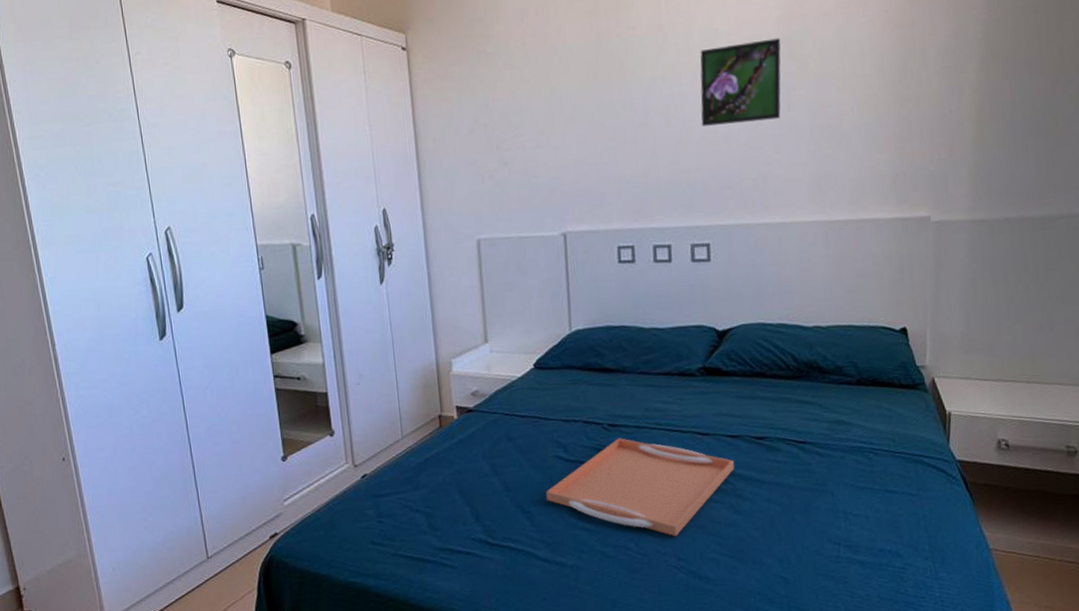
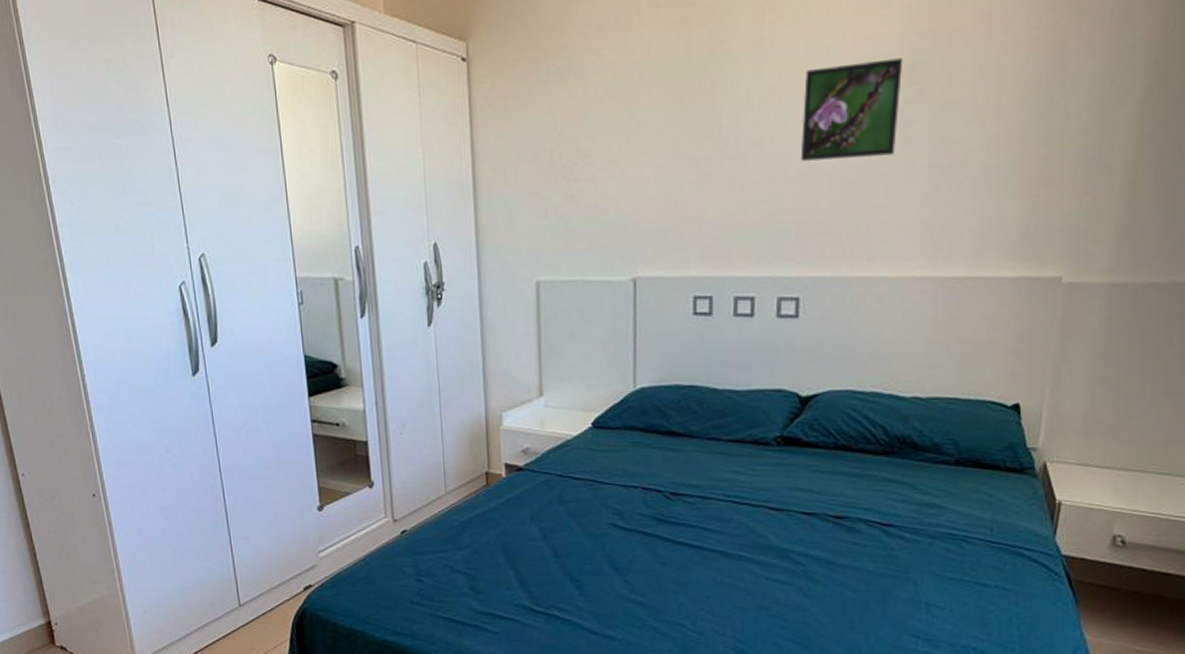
serving tray: present [545,438,735,537] -> none [597,508,808,617]

